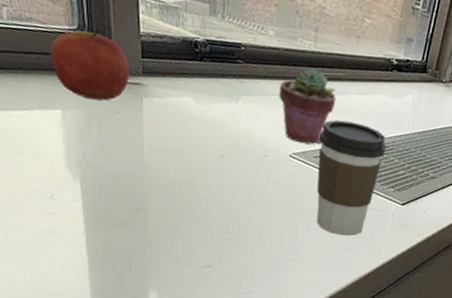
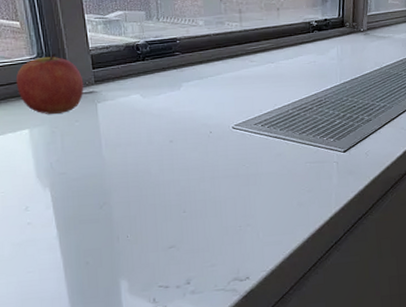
potted succulent: present [279,68,336,145] -> none [215,45,267,114]
coffee cup: present [316,120,387,236] -> none [256,85,320,193]

